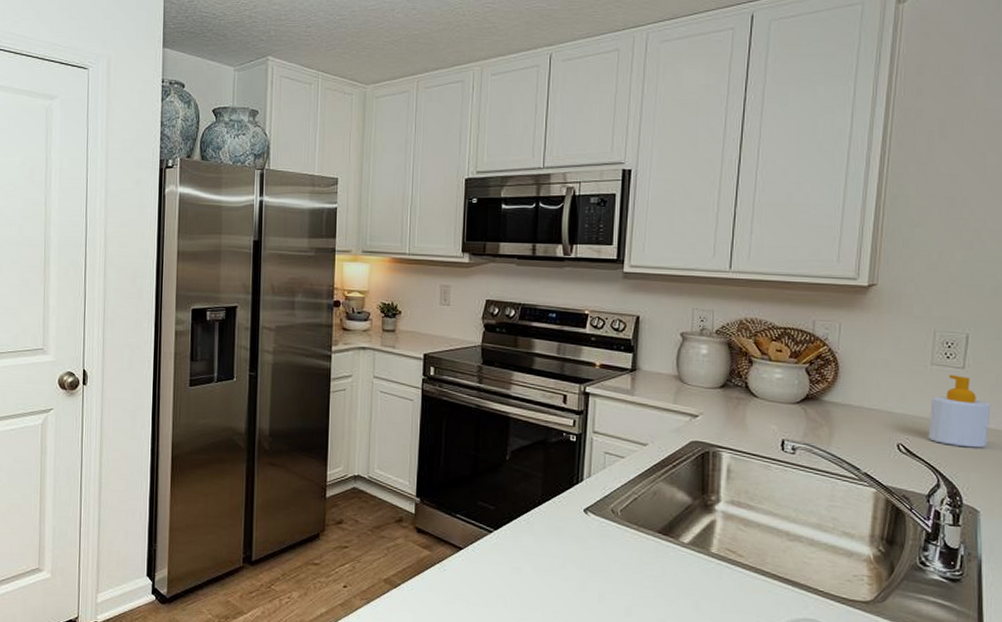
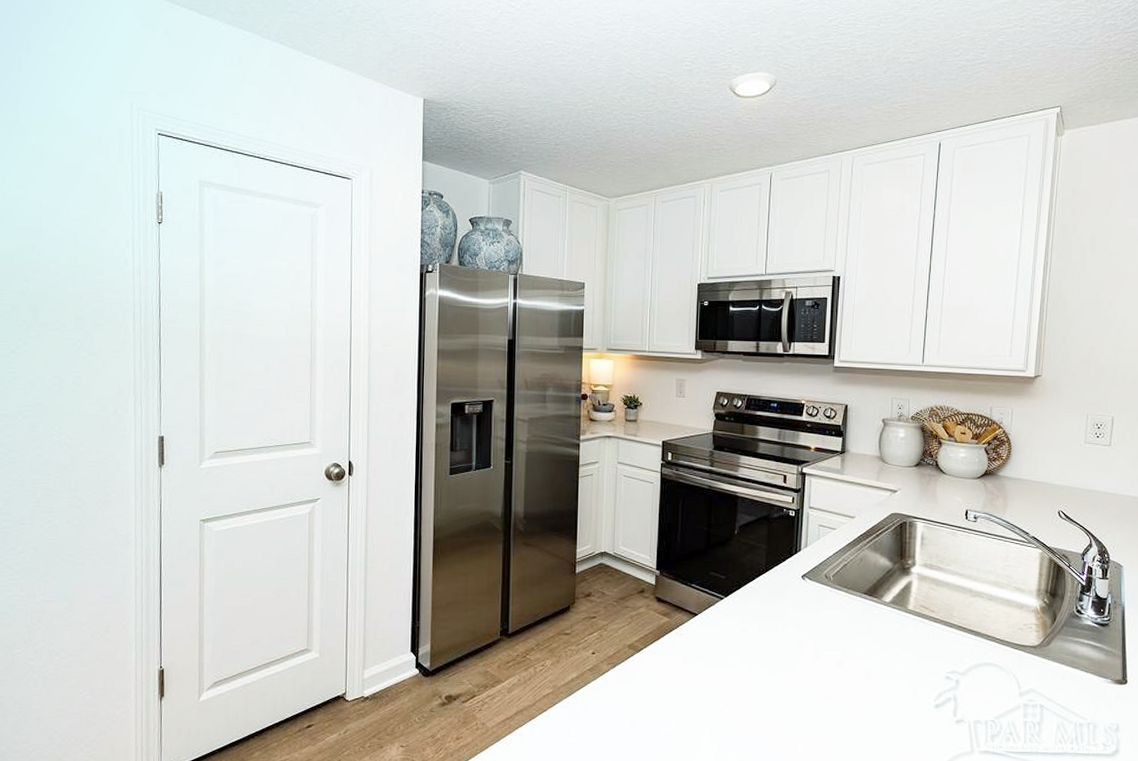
soap bottle: present [928,375,991,448] -> none [1082,451,1132,513]

